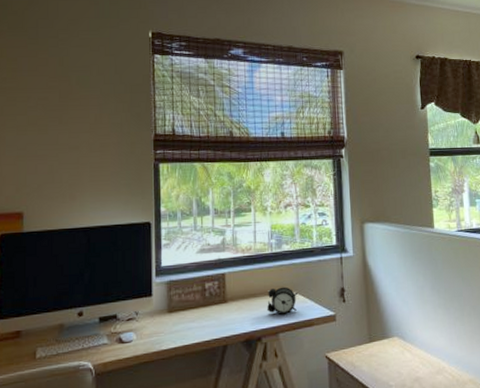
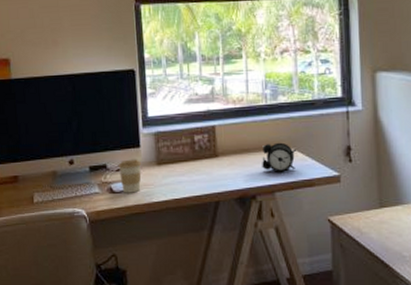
coffee cup: none [129,308,152,343] -> present [118,159,142,193]

